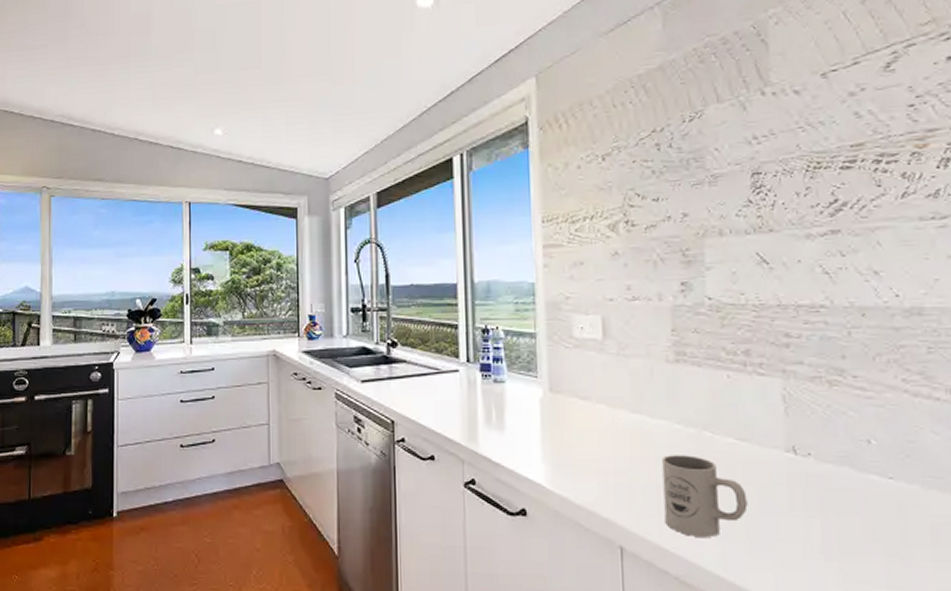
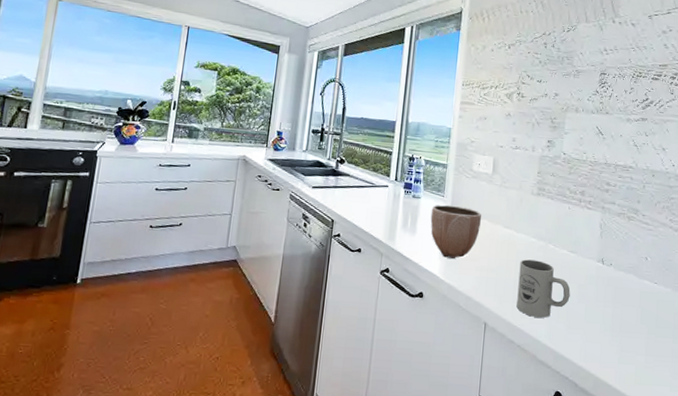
decorative bowl: none [522,388,596,460] -> present [430,205,482,259]

